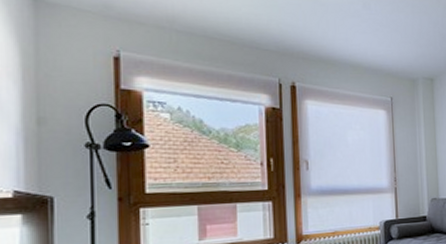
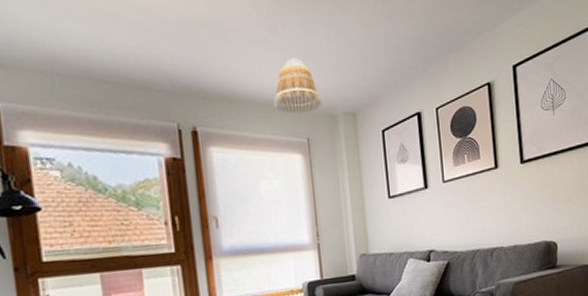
lamp shade: none [364,30,405,76] -> present [274,58,322,114]

